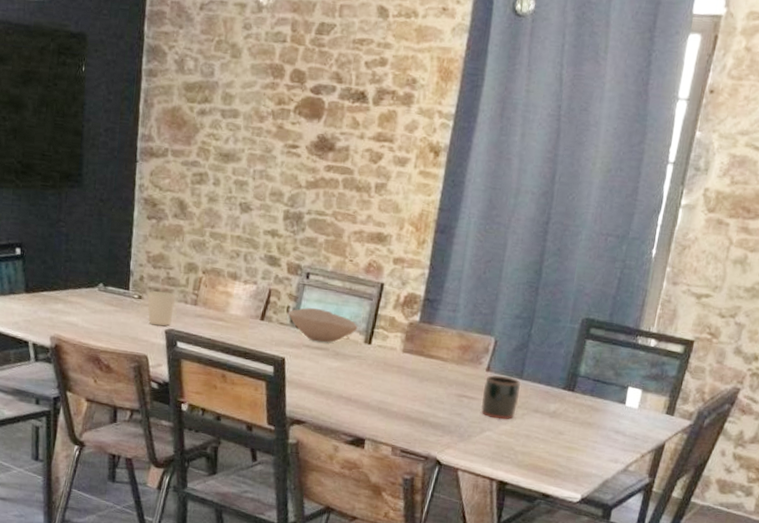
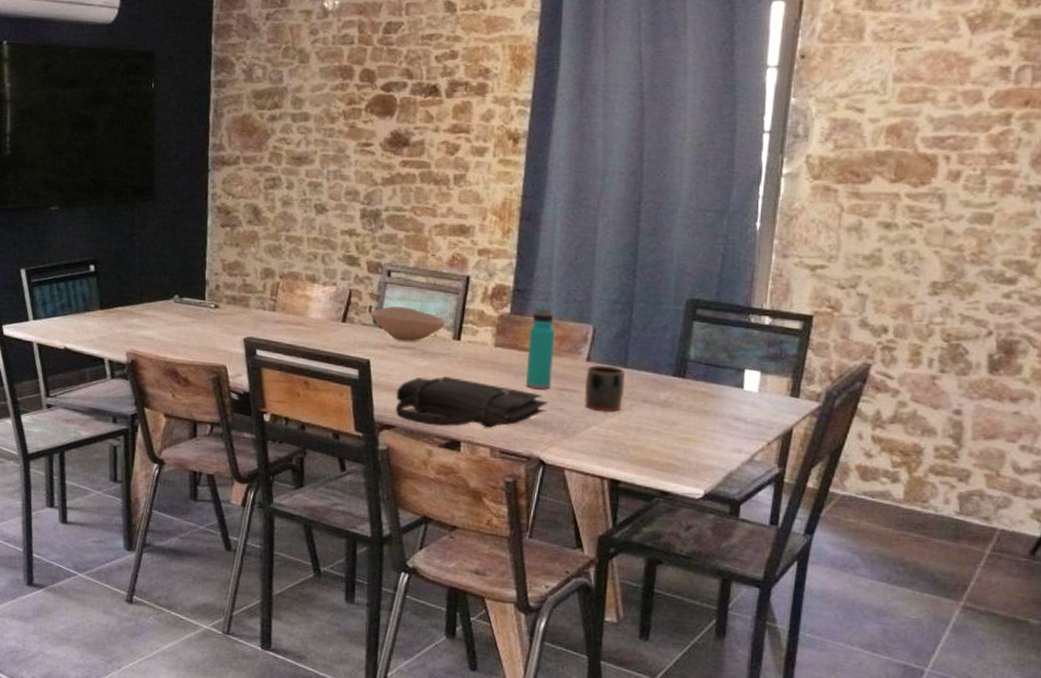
dixie cup: present [147,290,175,326] -> none [224,298,252,335]
handbag: none [306,377,449,429] -> present [395,375,549,428]
water bottle: none [429,315,459,395] -> present [526,305,555,389]

